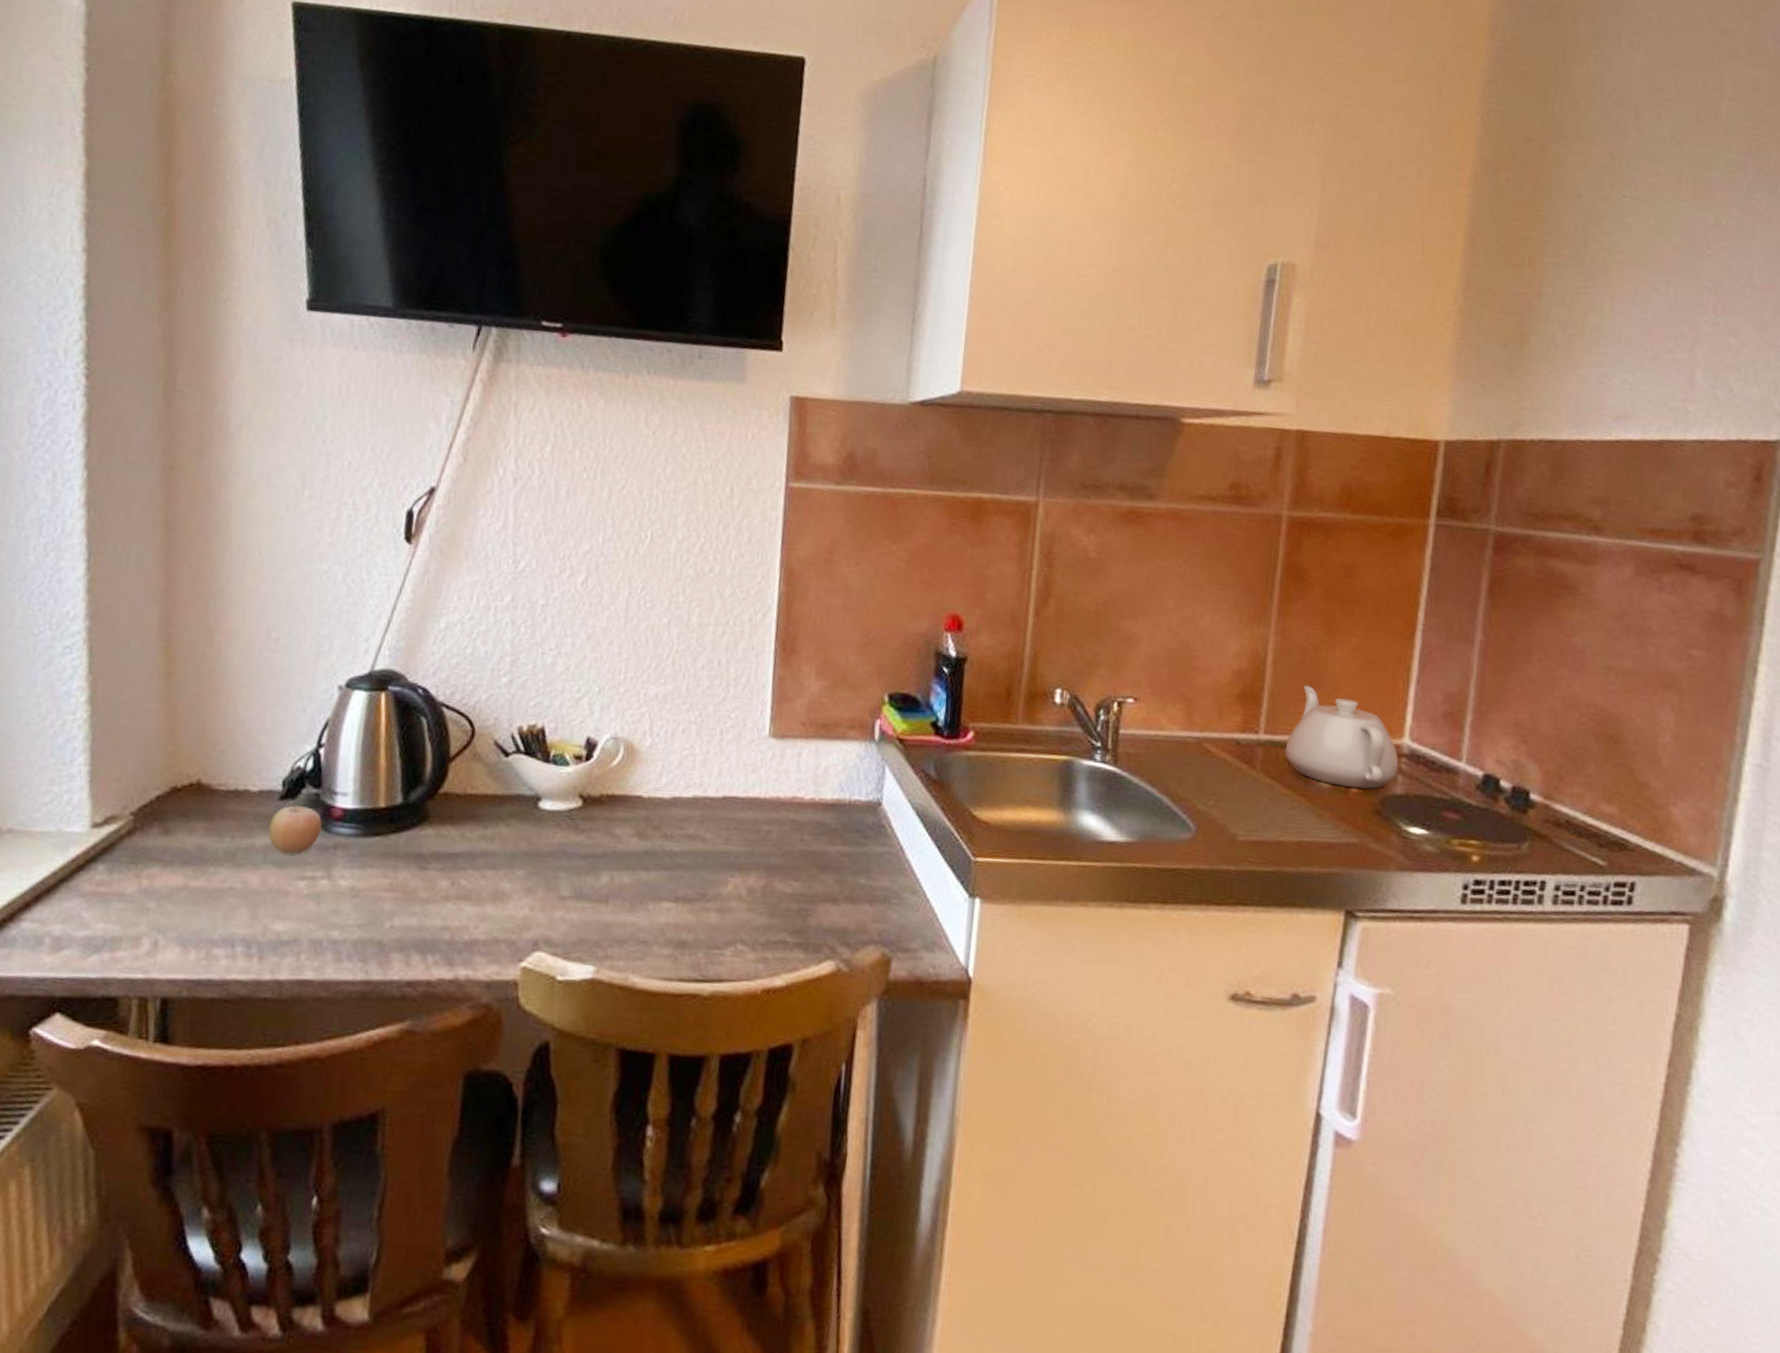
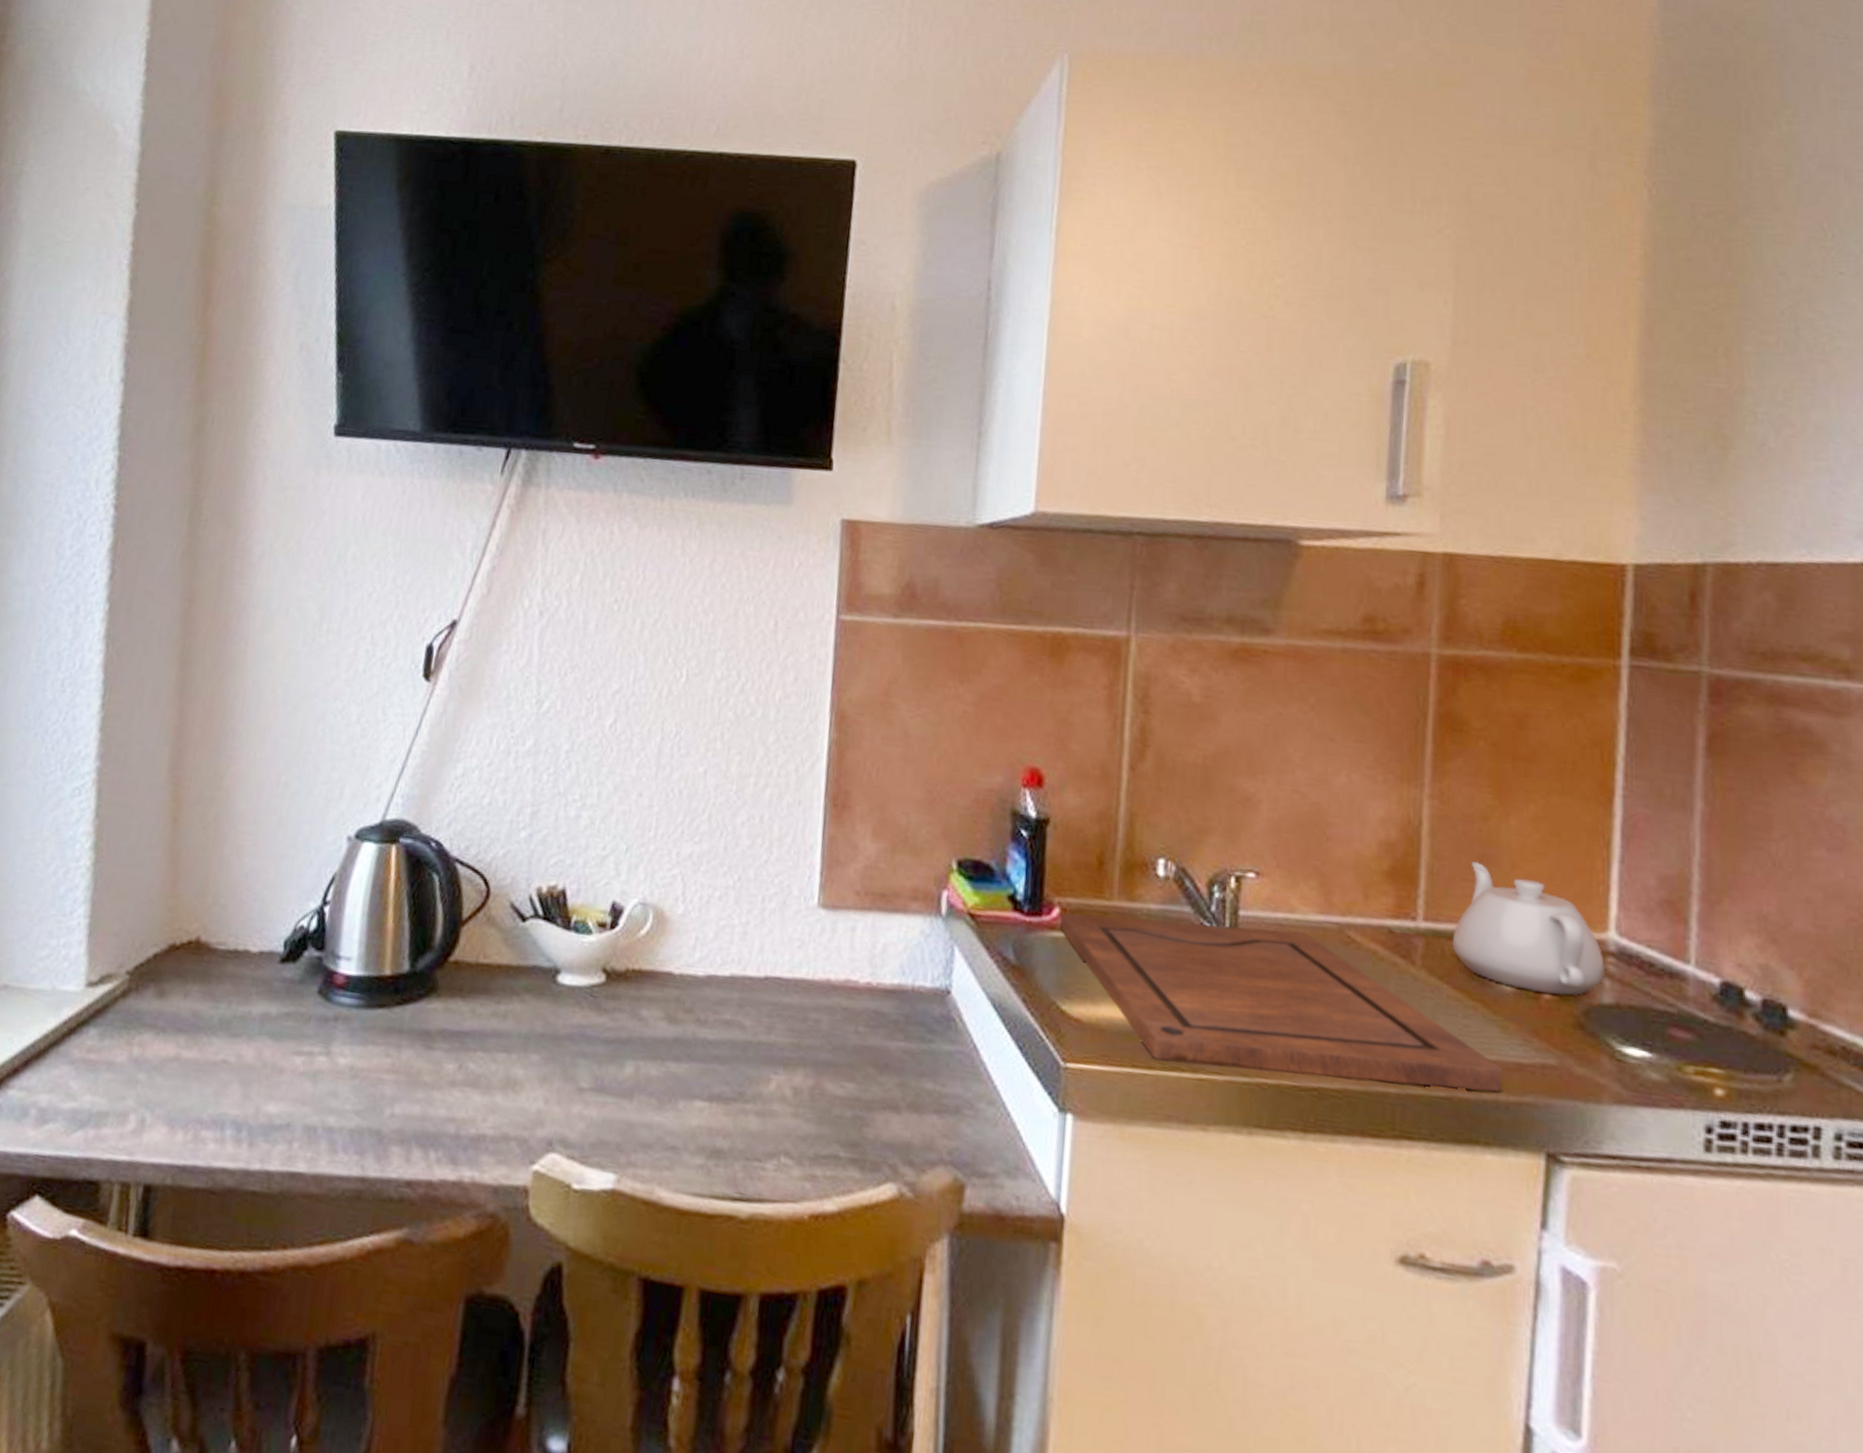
fruit: present [268,801,323,854] -> none [266,965,324,1025]
cutting board: none [974,735,1317,866] -> present [1060,912,1503,1093]

